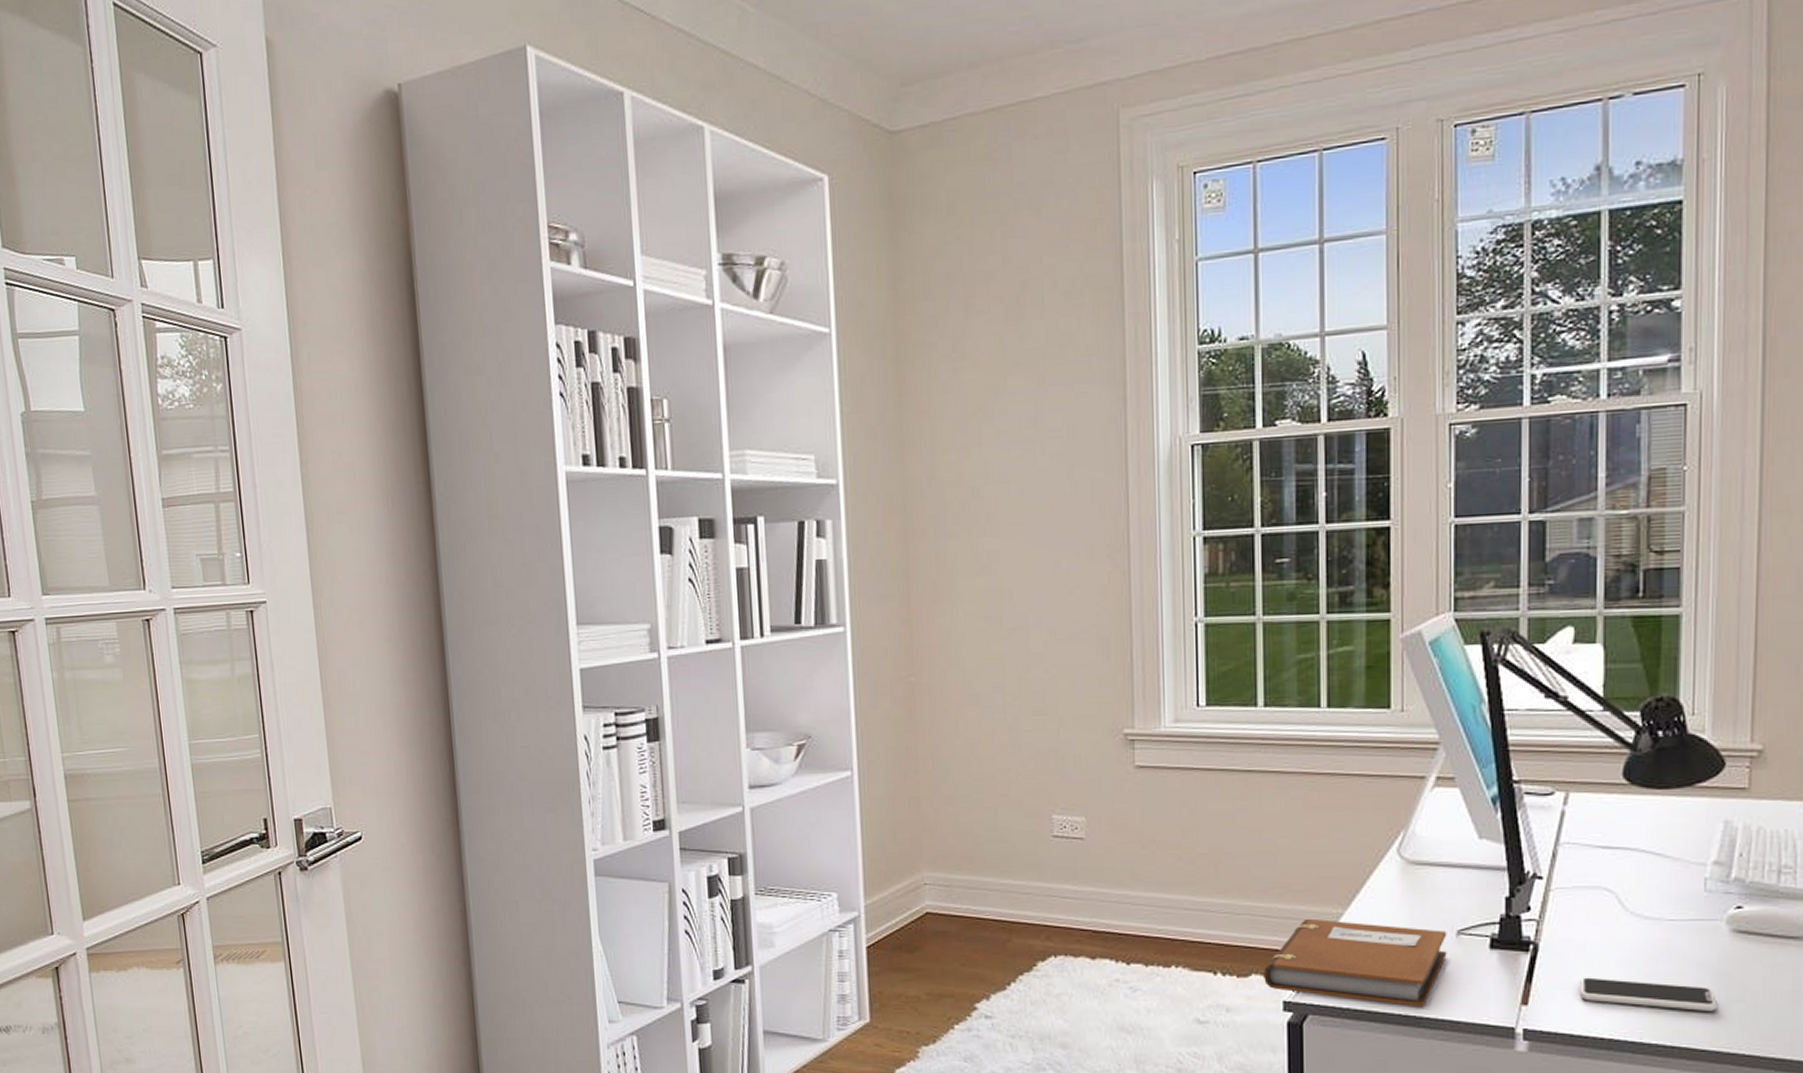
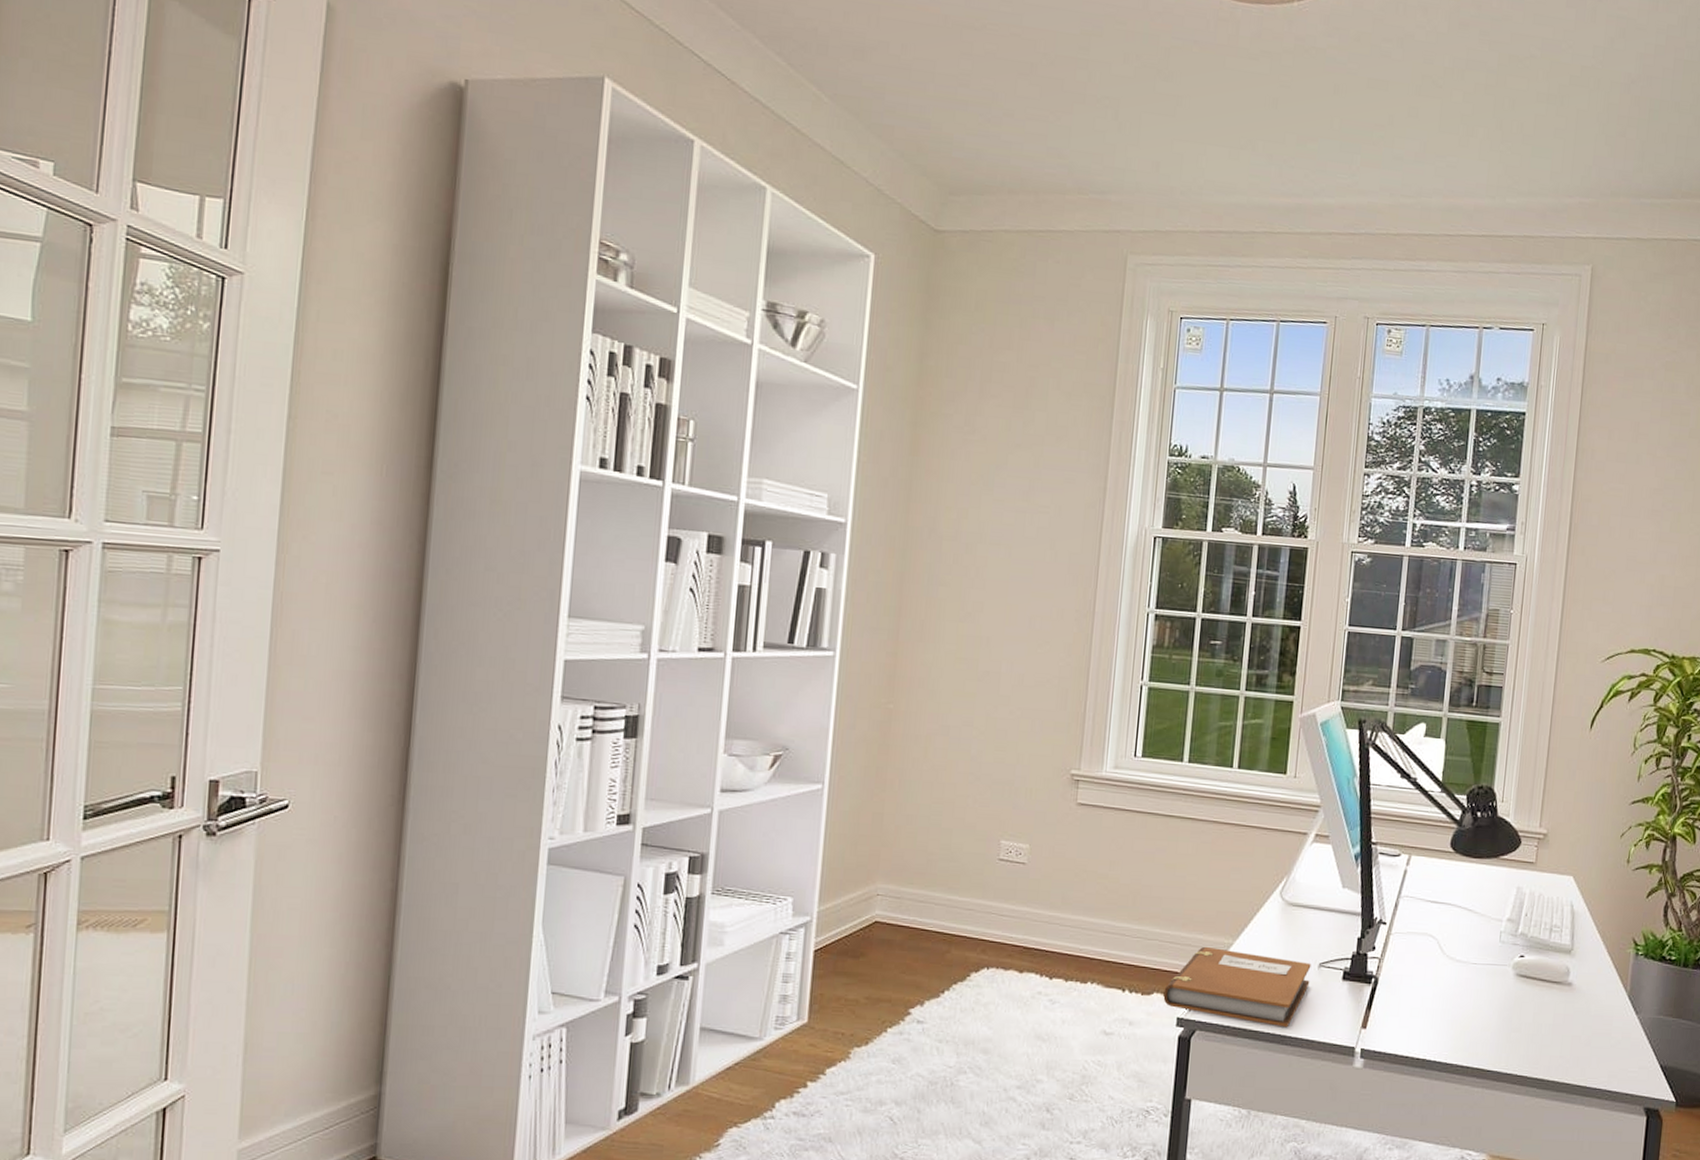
smartphone: present [1578,977,1719,1011] -> none [1404,1007,1502,1039]

